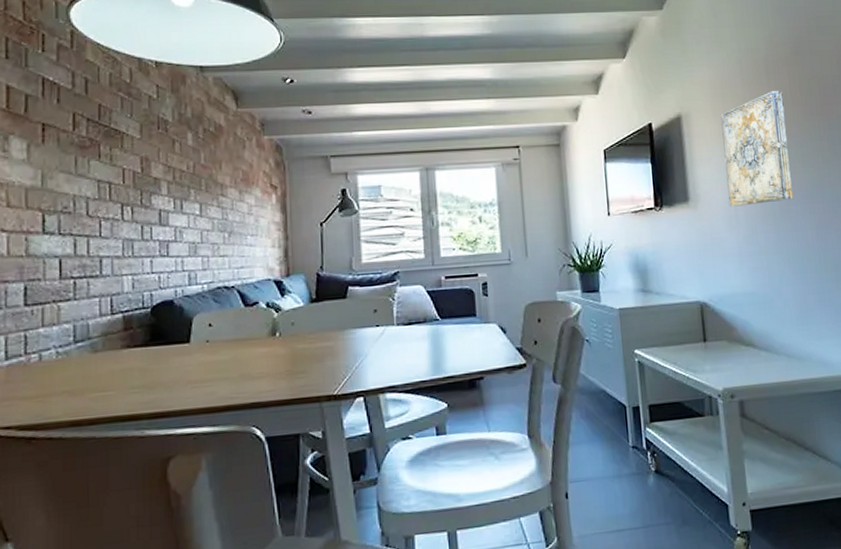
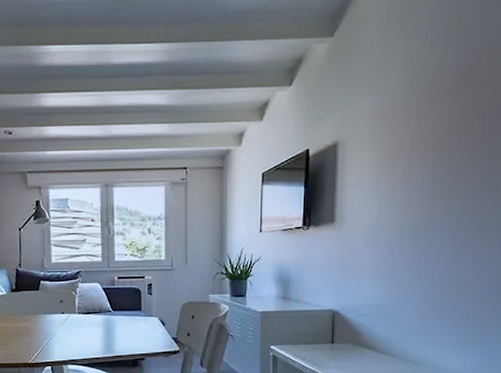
wall art: present [720,91,793,207] -> none [371,120,441,229]

